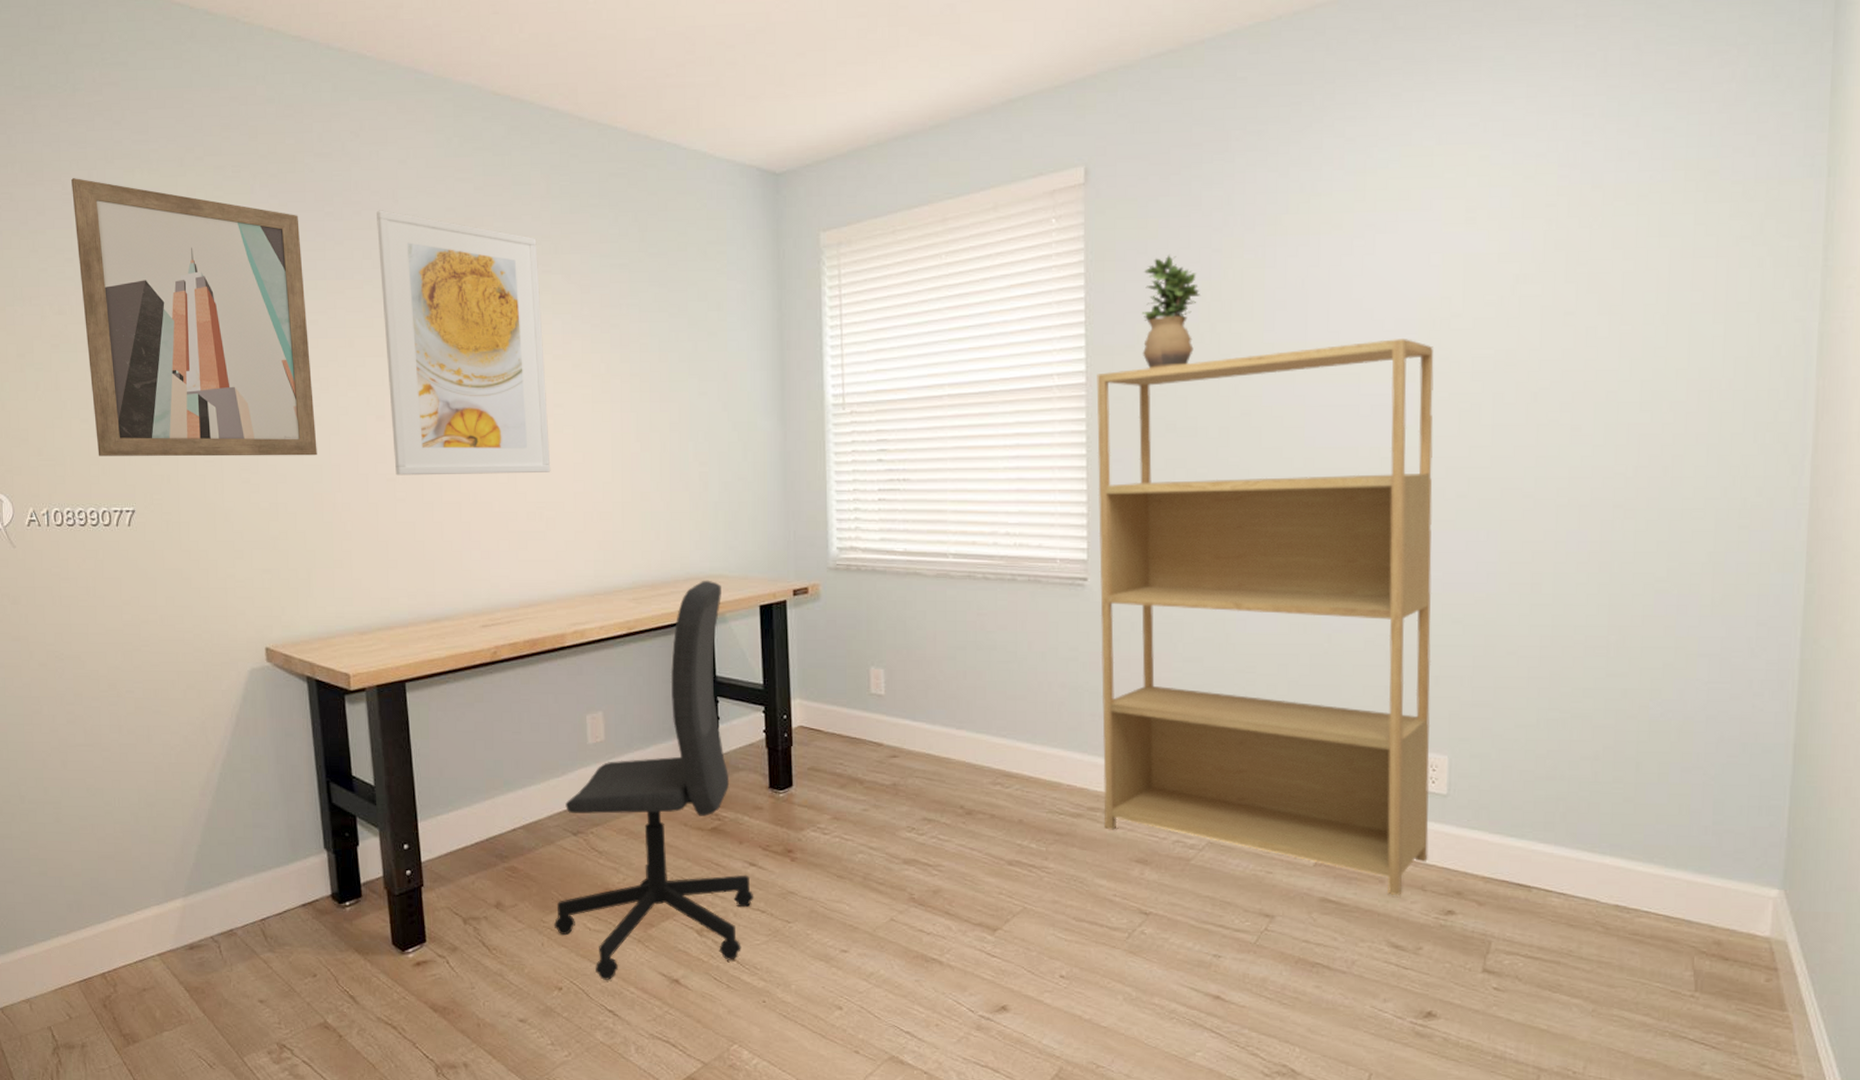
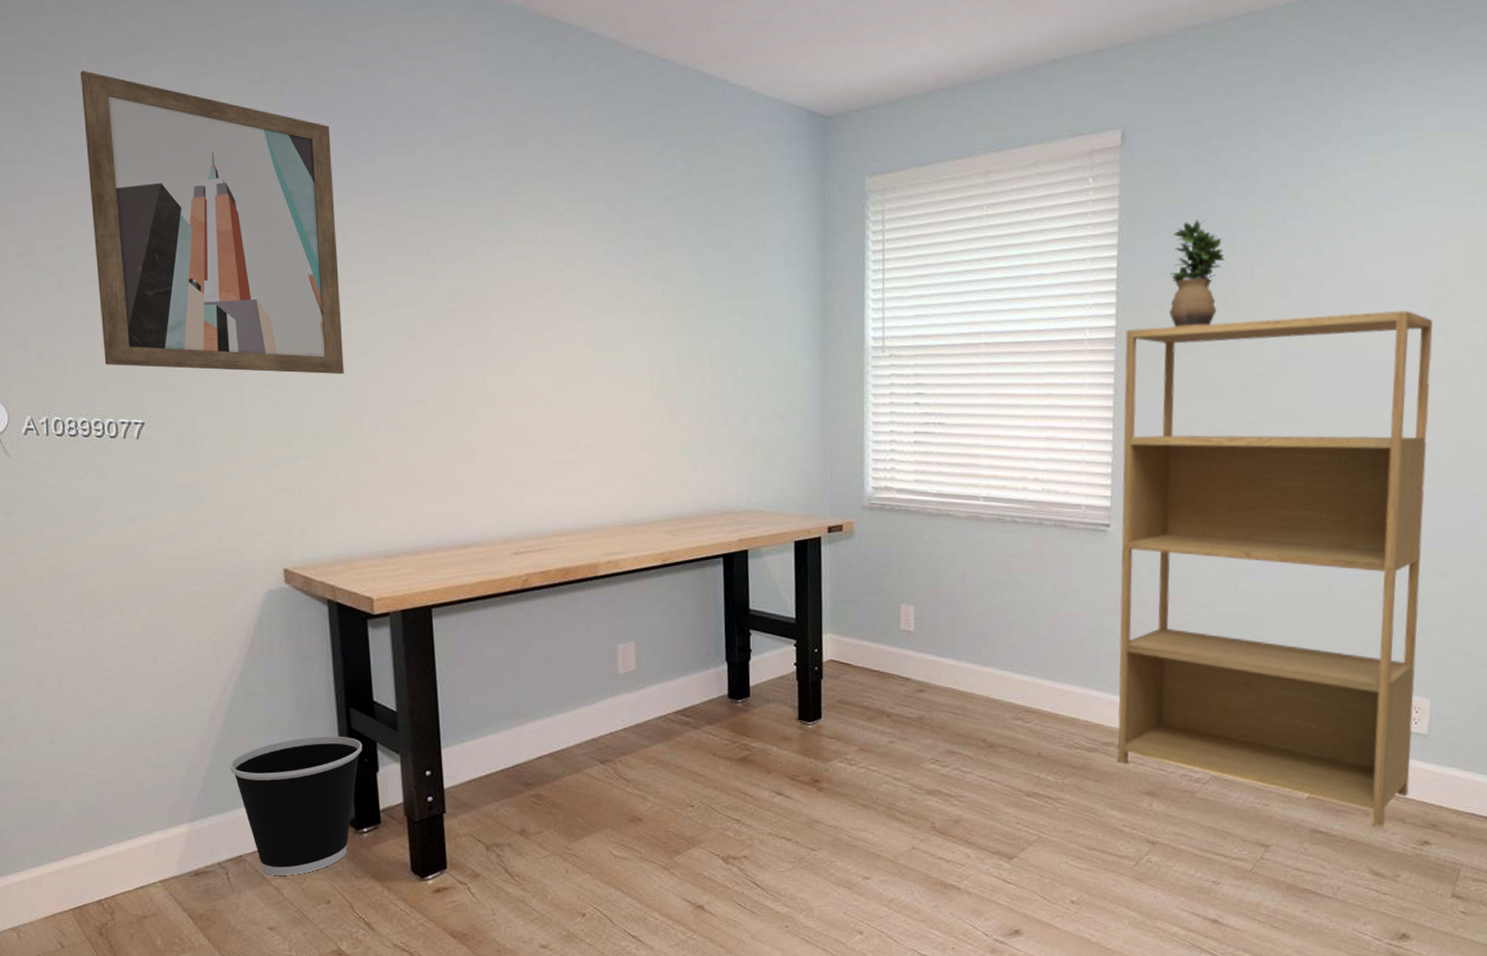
wastebasket: none [220,810,343,949] -> present [230,735,363,876]
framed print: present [377,210,551,476] -> none [413,126,589,402]
office chair: present [553,580,754,980] -> none [578,514,780,906]

